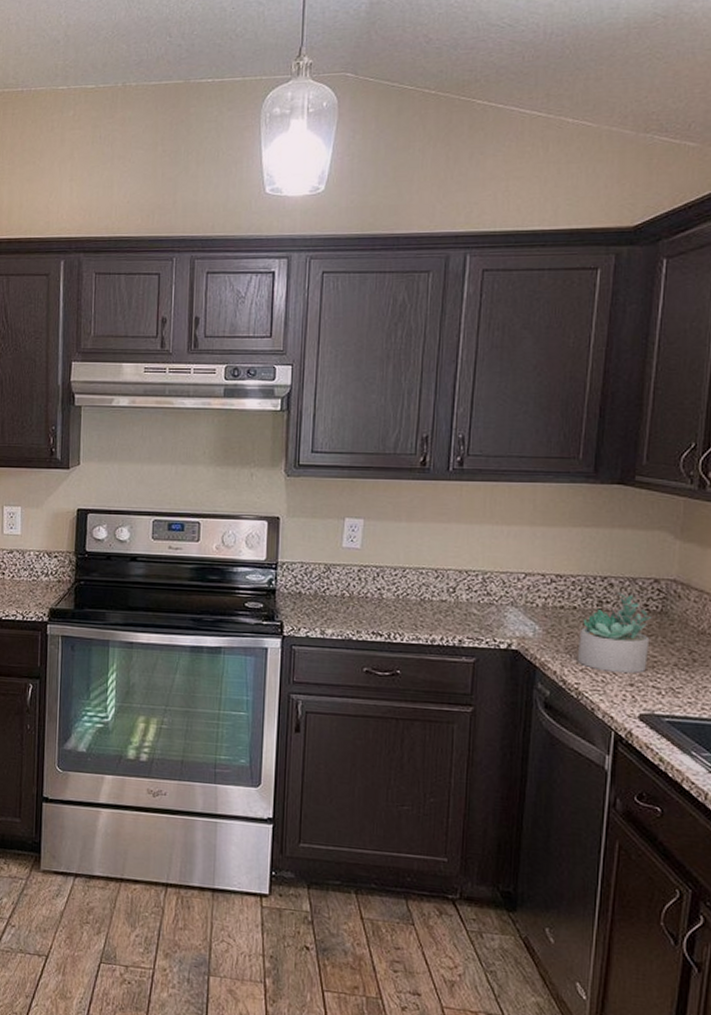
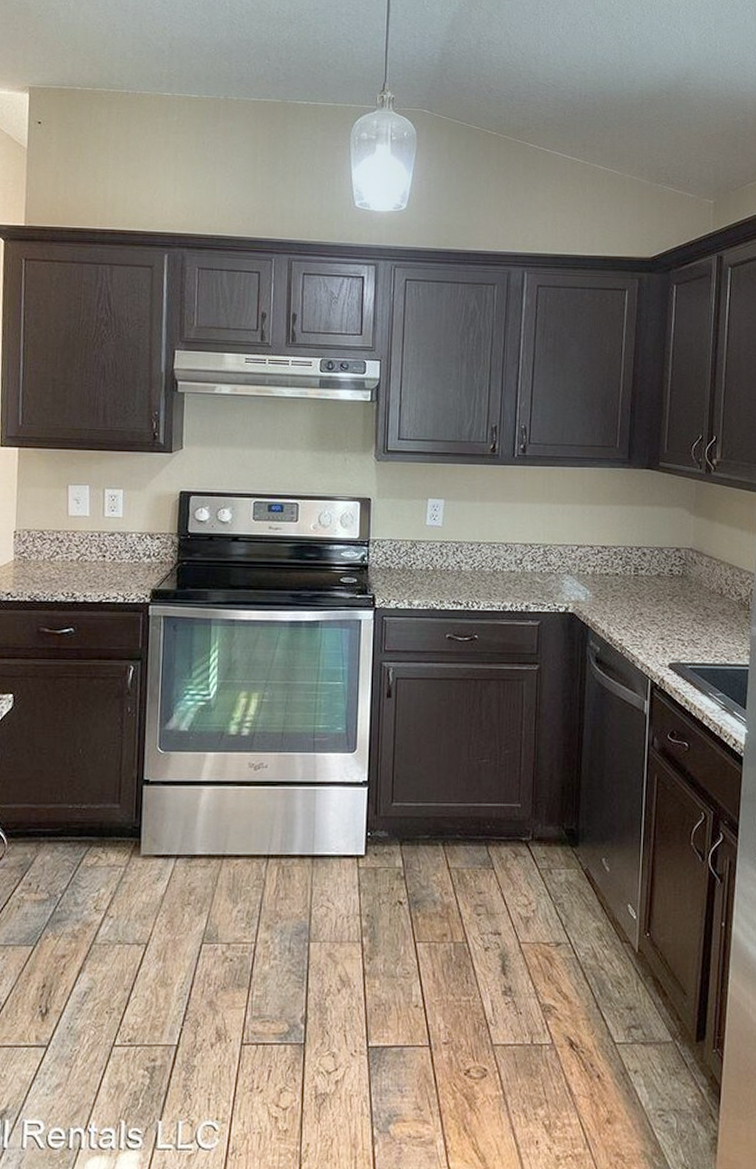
succulent plant: present [577,591,652,674] -> none [620,559,676,629]

